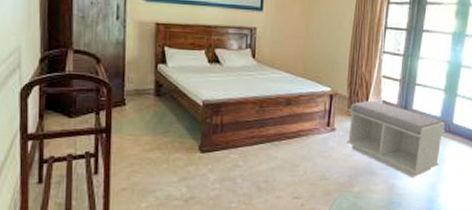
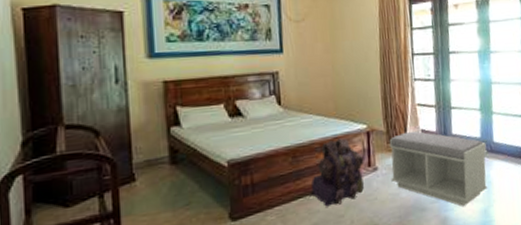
backpack: none [270,96,324,156] -> present [309,138,364,207]

